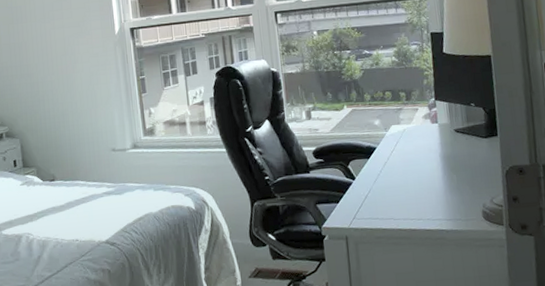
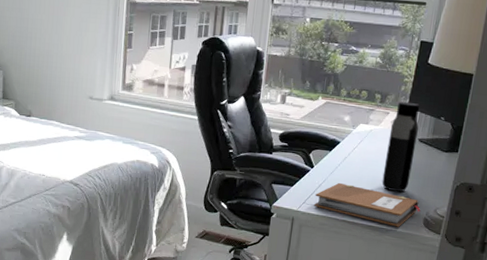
notebook: none [364,189,477,226] -> present [313,182,421,227]
water bottle: none [423,94,457,189] -> present [382,102,419,192]

